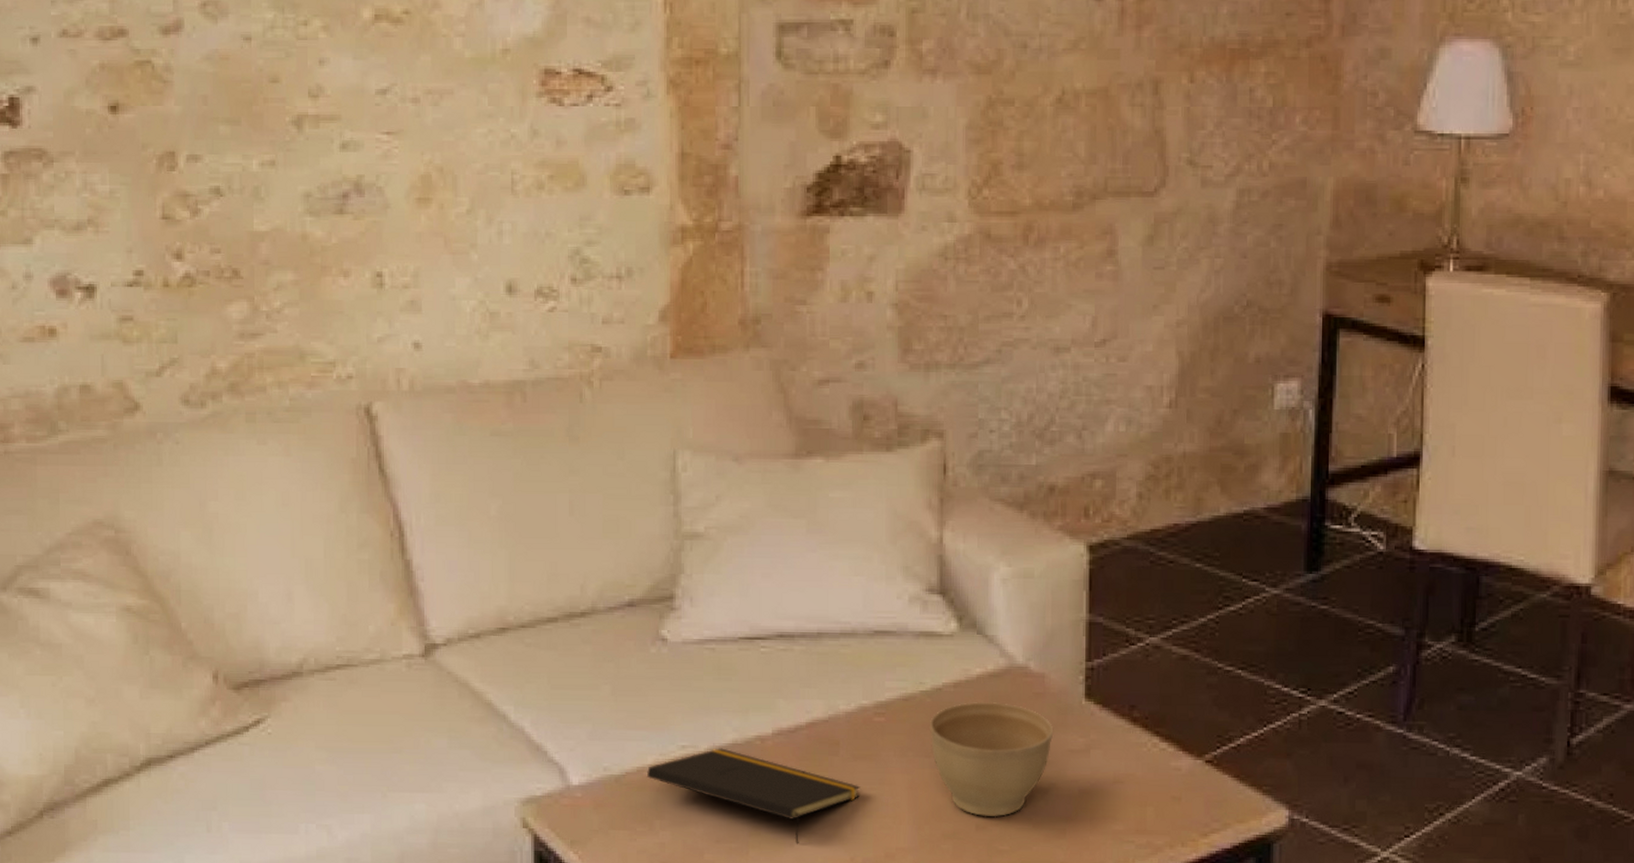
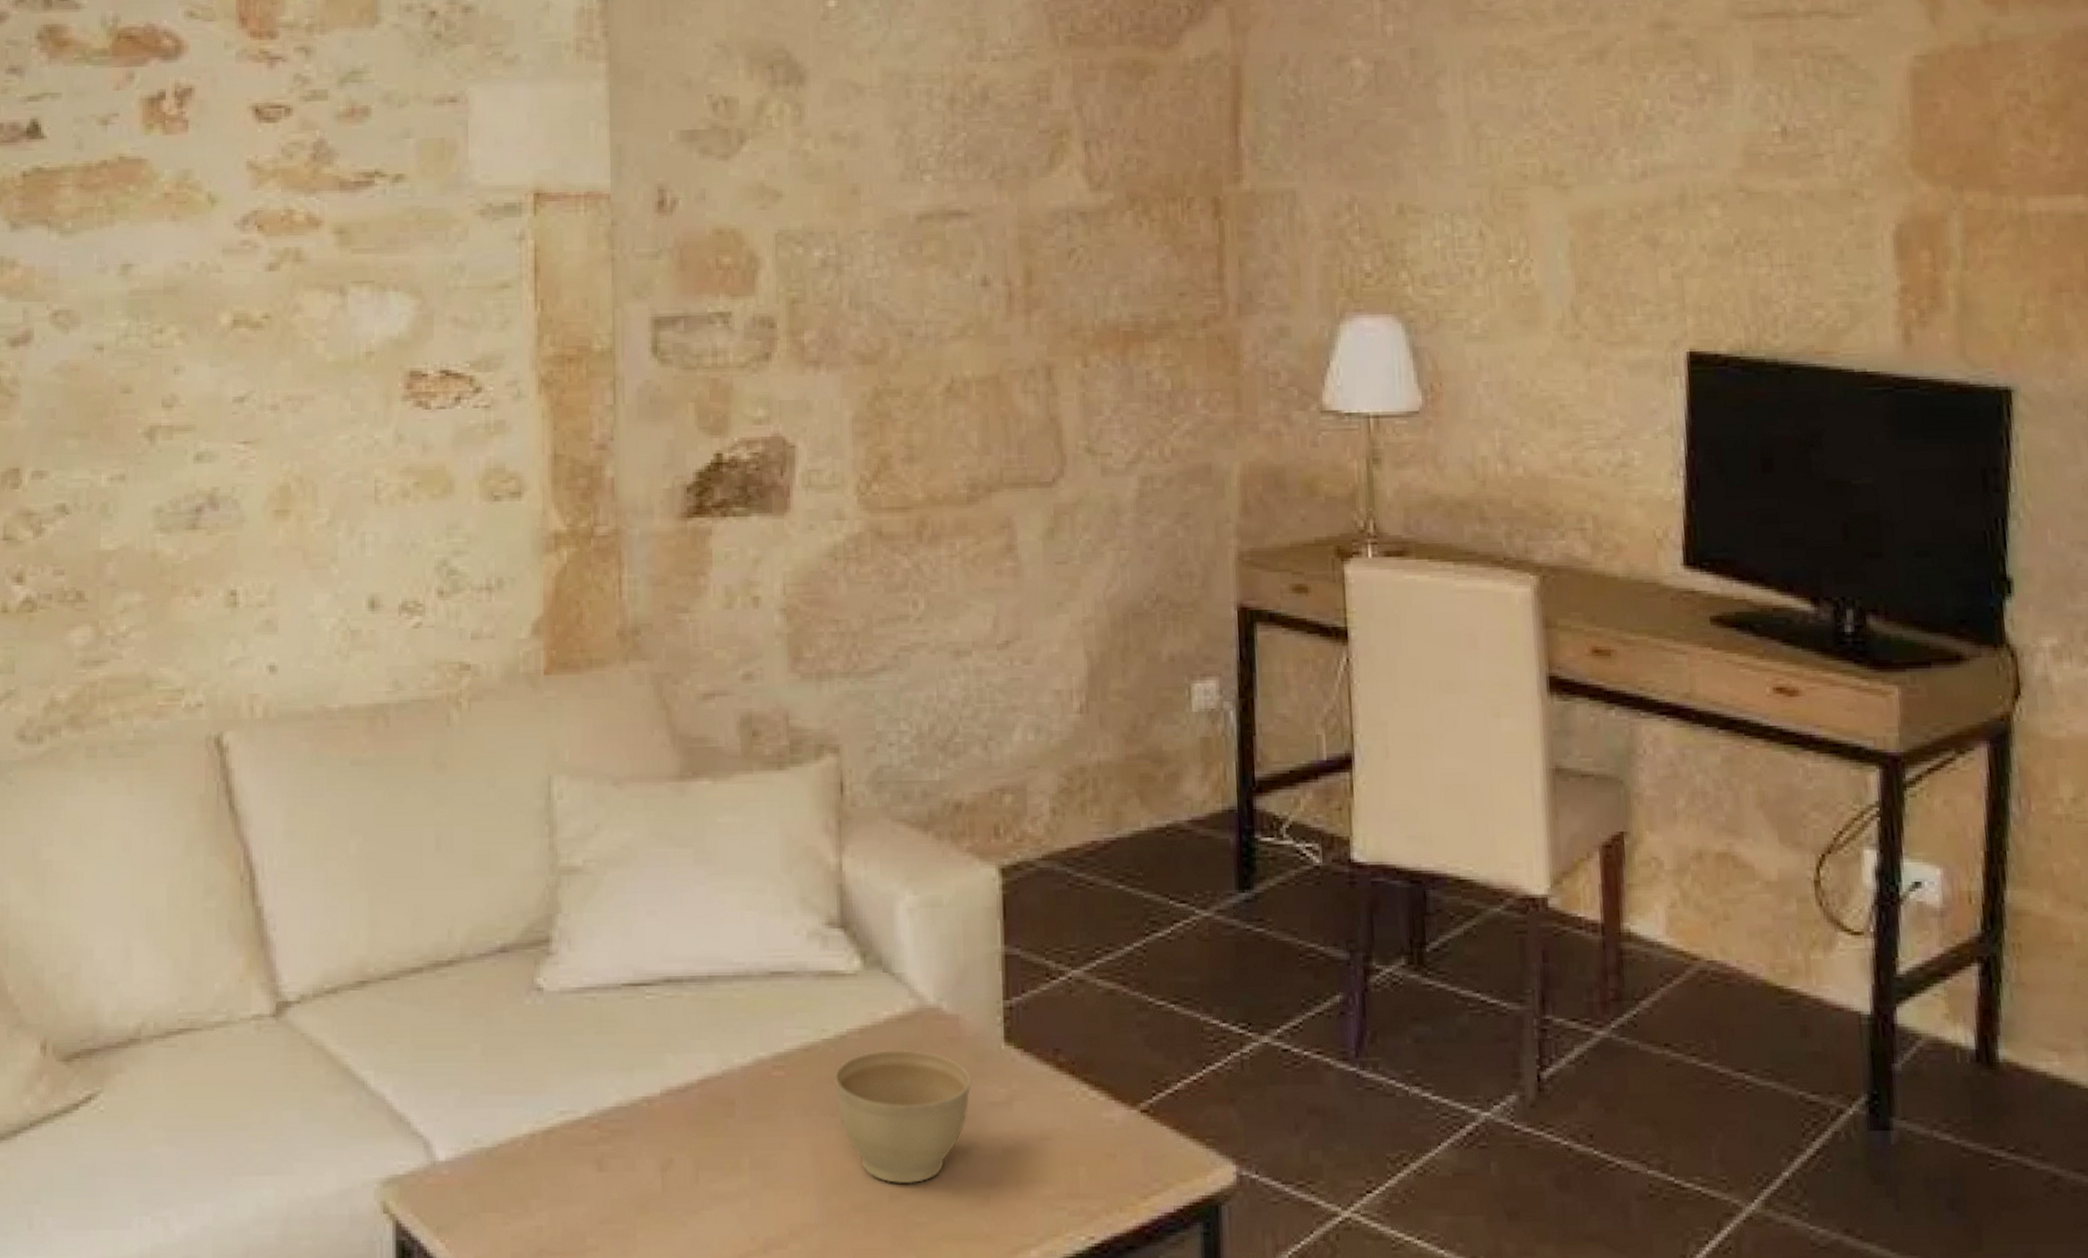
notepad: present [646,748,861,844] -> none [521,1112,760,1223]

